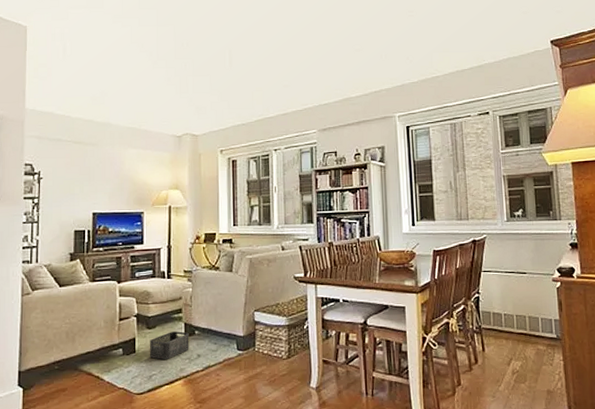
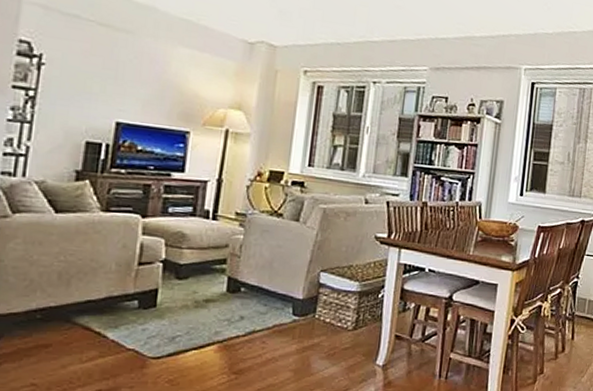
storage bin: present [149,331,190,360] -> none [175,285,233,319]

